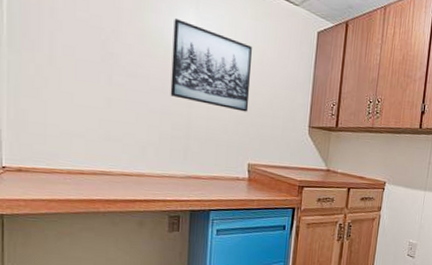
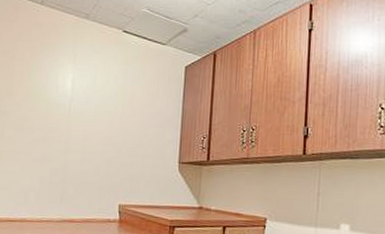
wall art: present [170,18,252,112] -> none [50,74,122,153]

